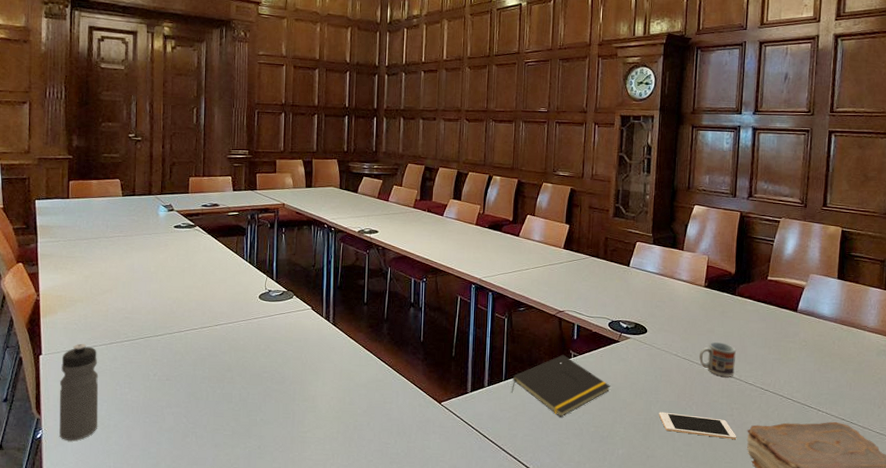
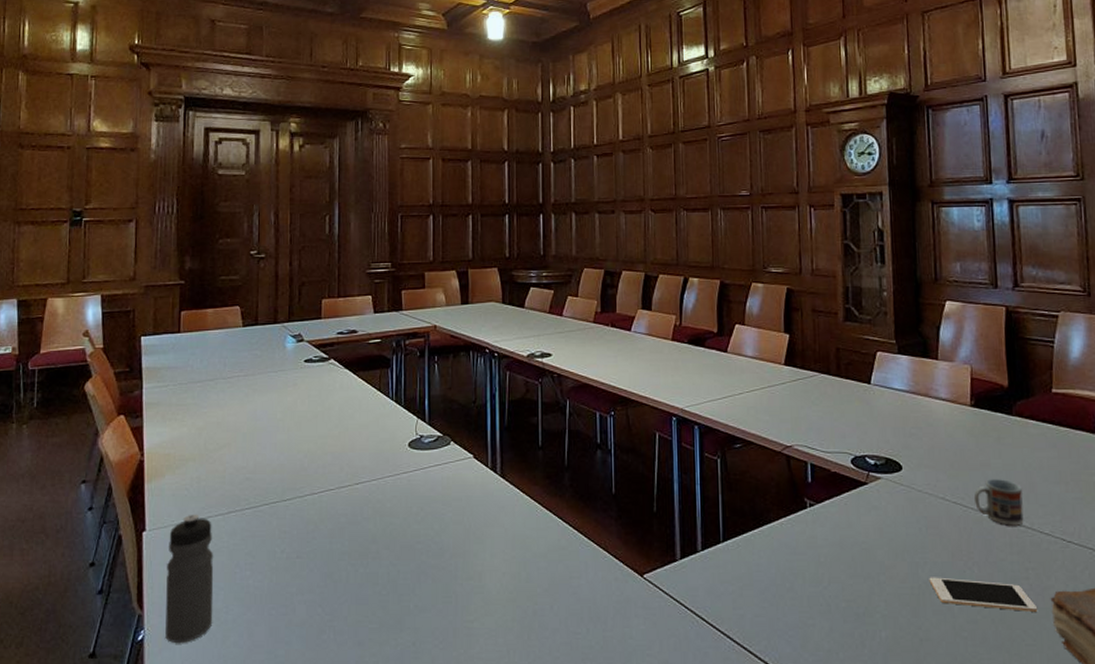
notepad: present [511,354,611,417] -> none [732,504,862,589]

